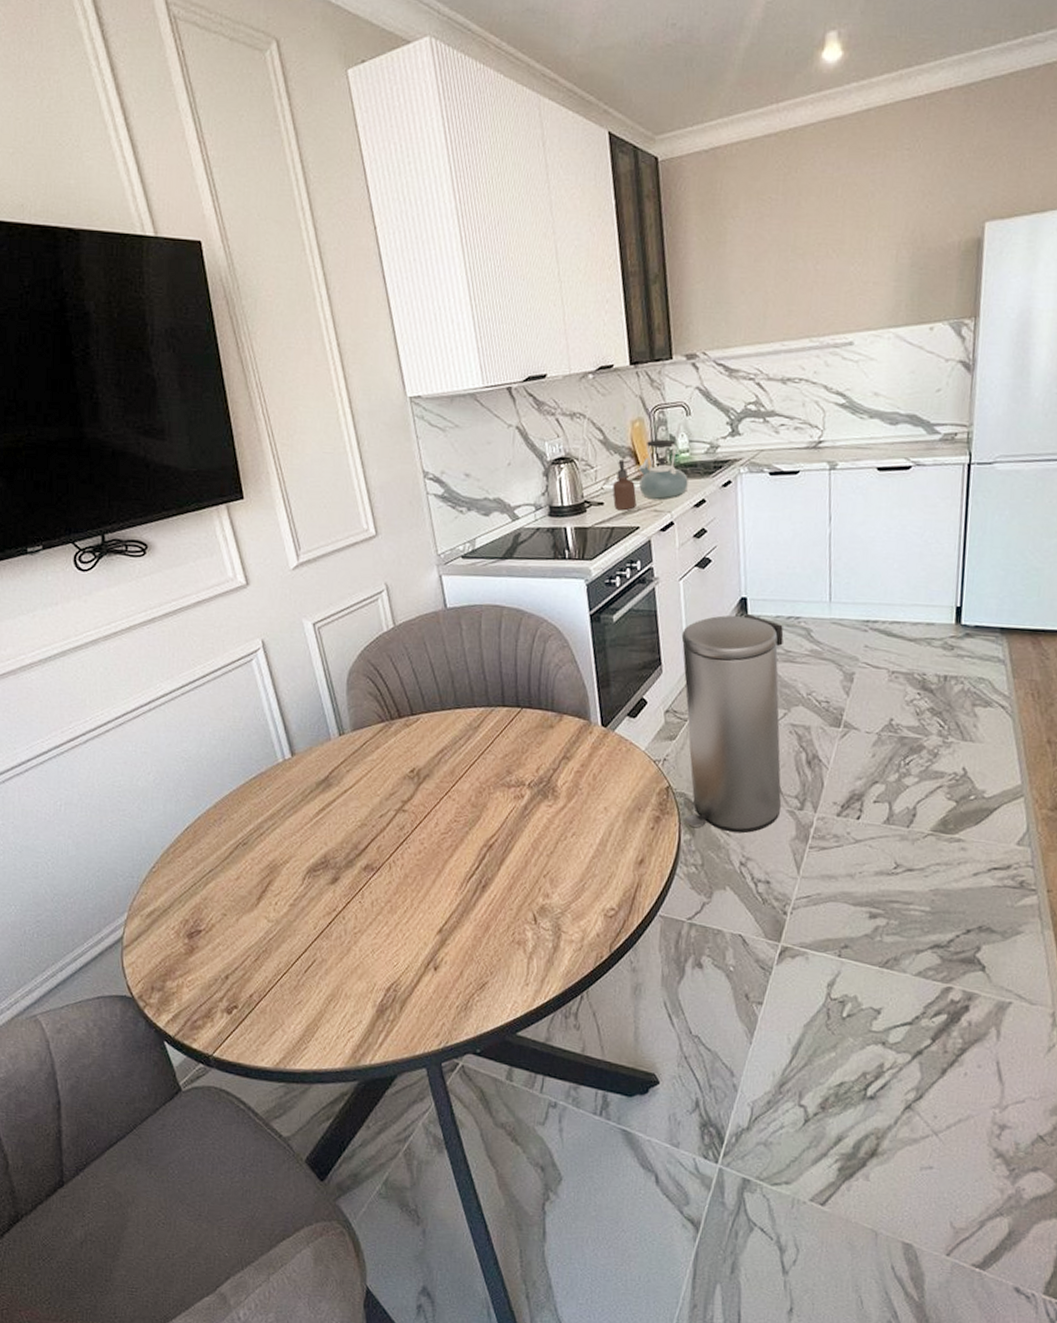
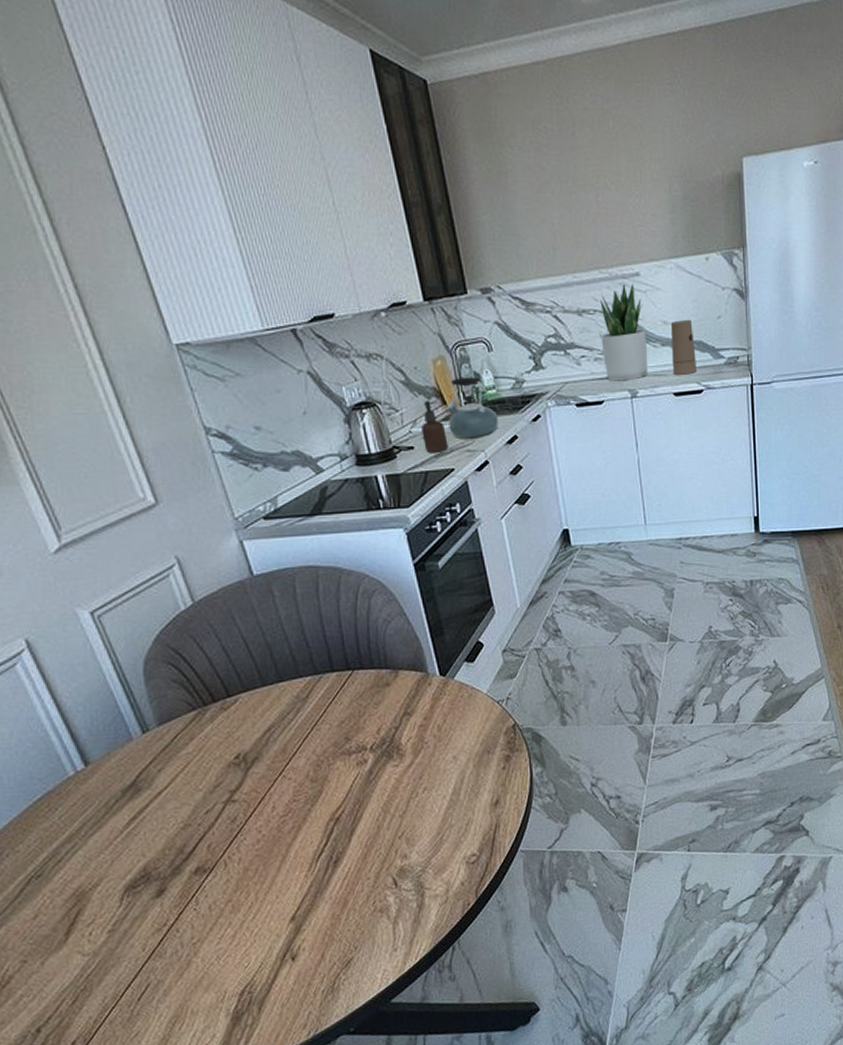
pedal bin: present [681,614,784,833] -> none [509,545,623,760]
planter: none [803,353,854,452] -> present [600,283,648,381]
canister: none [878,391,908,451] -> present [670,319,696,376]

